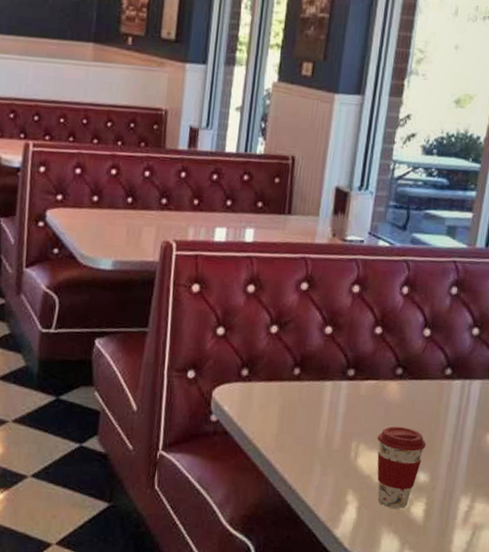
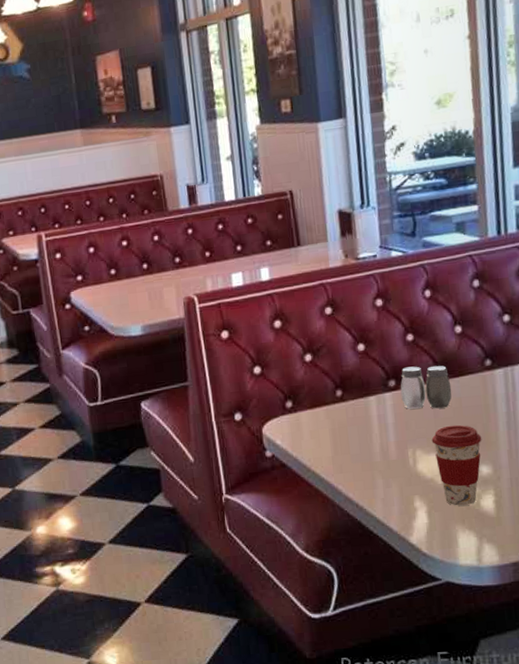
salt and pepper shaker: none [356,359,409,408] -> present [400,365,452,409]

